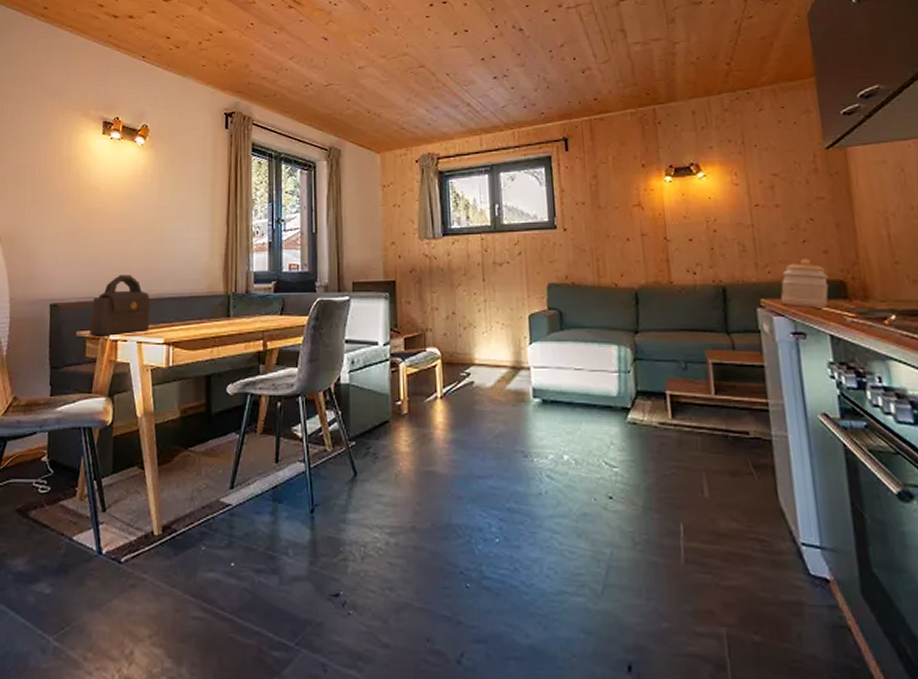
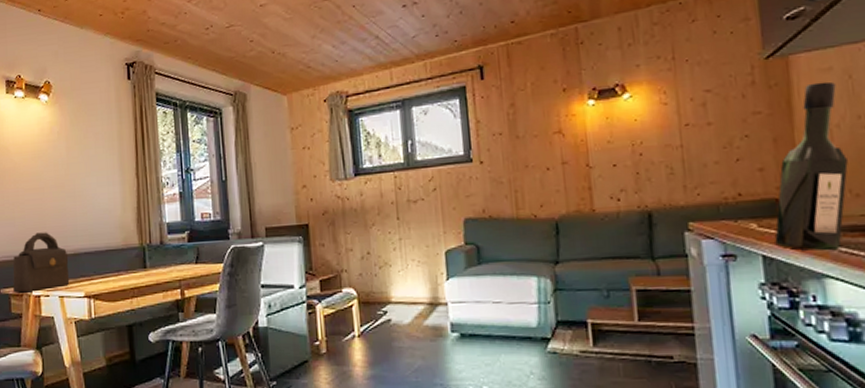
jar: present [780,258,829,308] -> none [710,177,764,229]
bottle: none [841,173,905,334] -> present [774,81,848,251]

